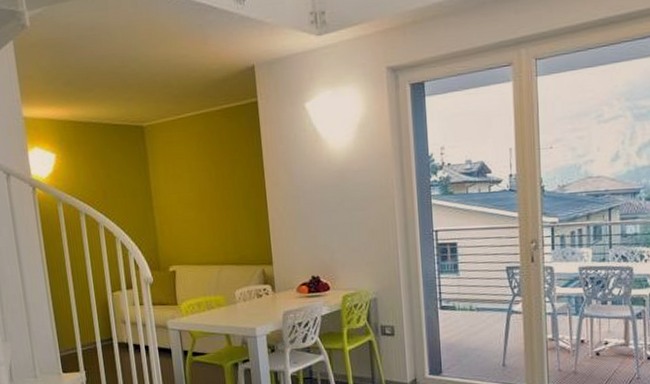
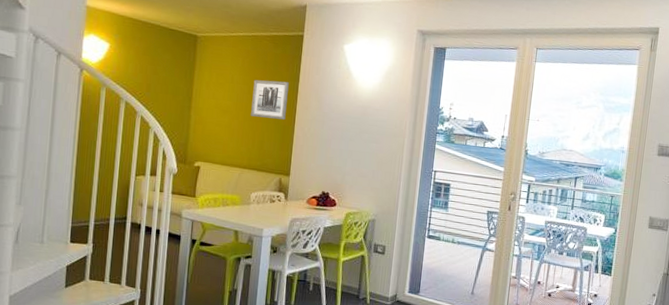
wall art: none [213,159,256,205] -> present [251,79,289,120]

